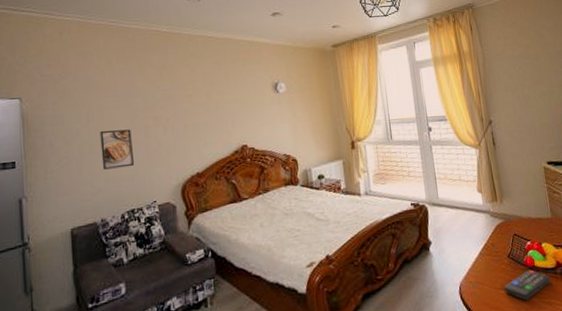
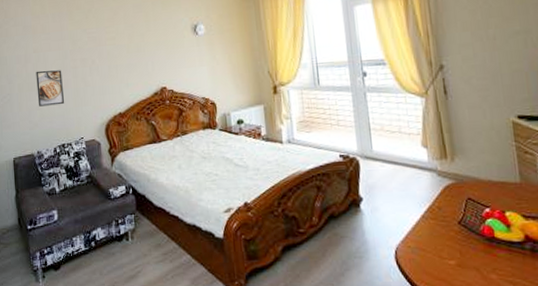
remote control: present [504,269,551,301] -> none [452,241,516,276]

